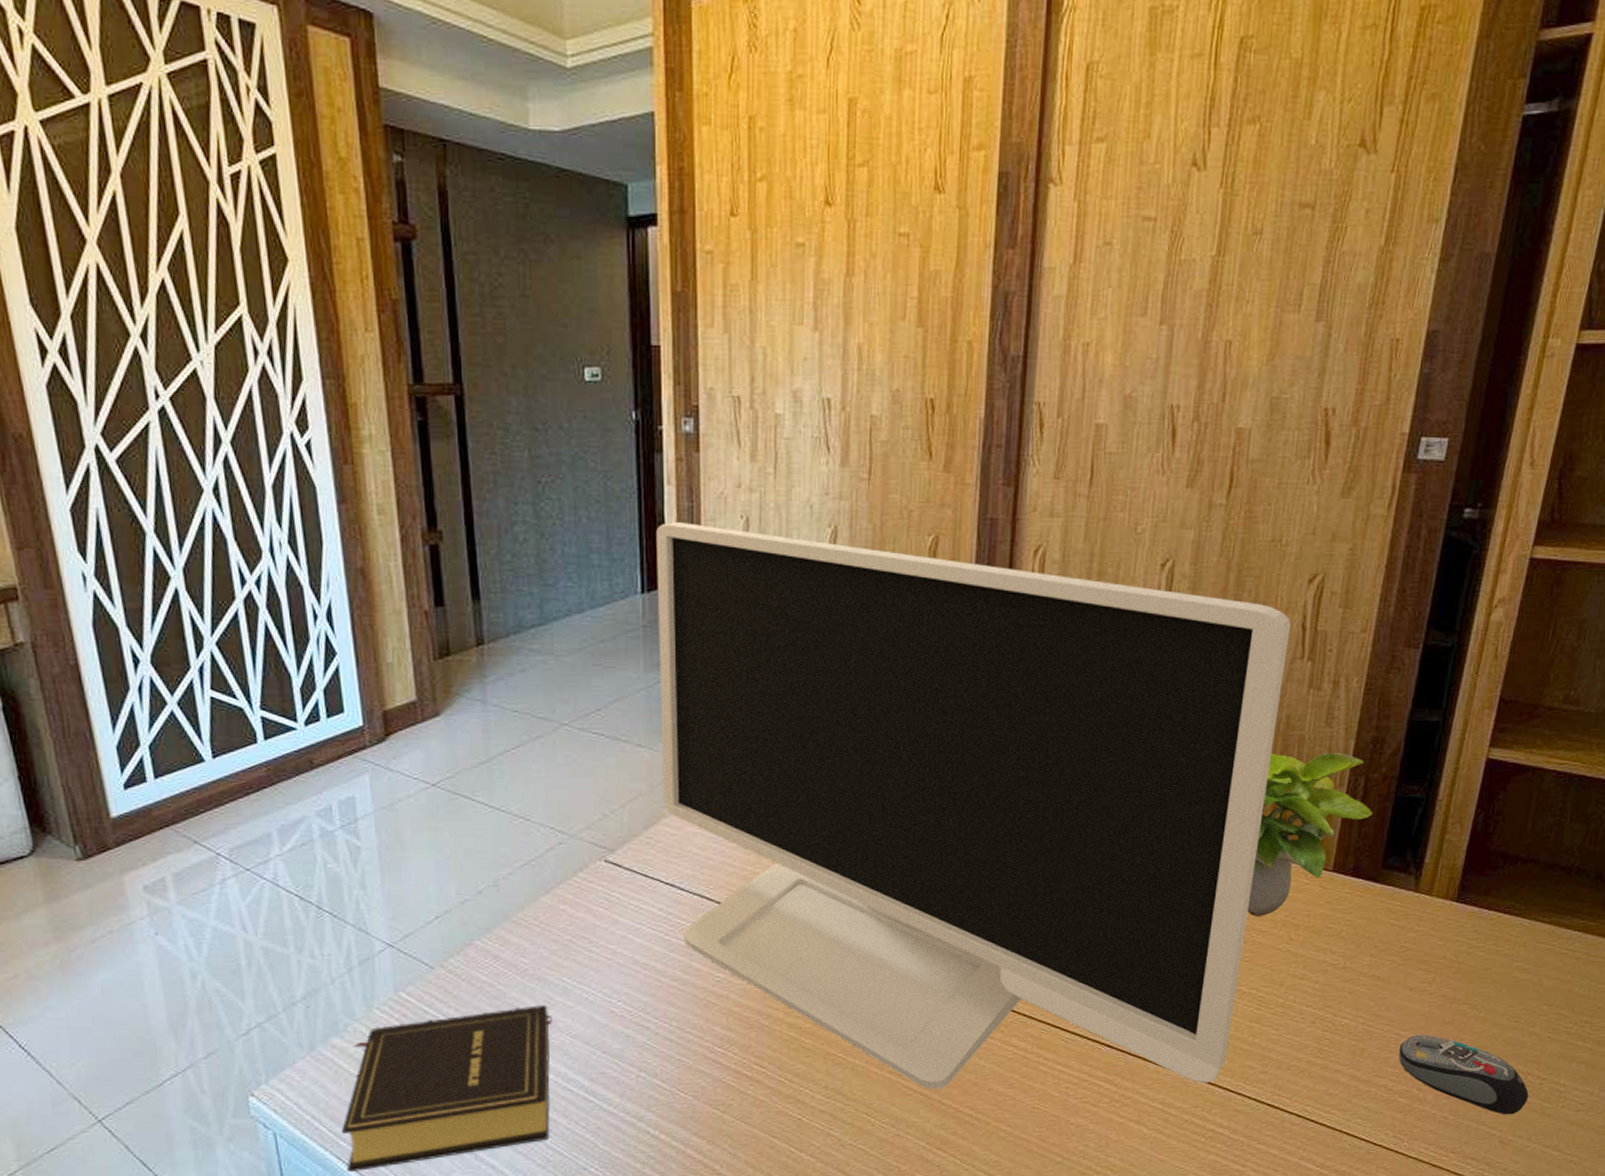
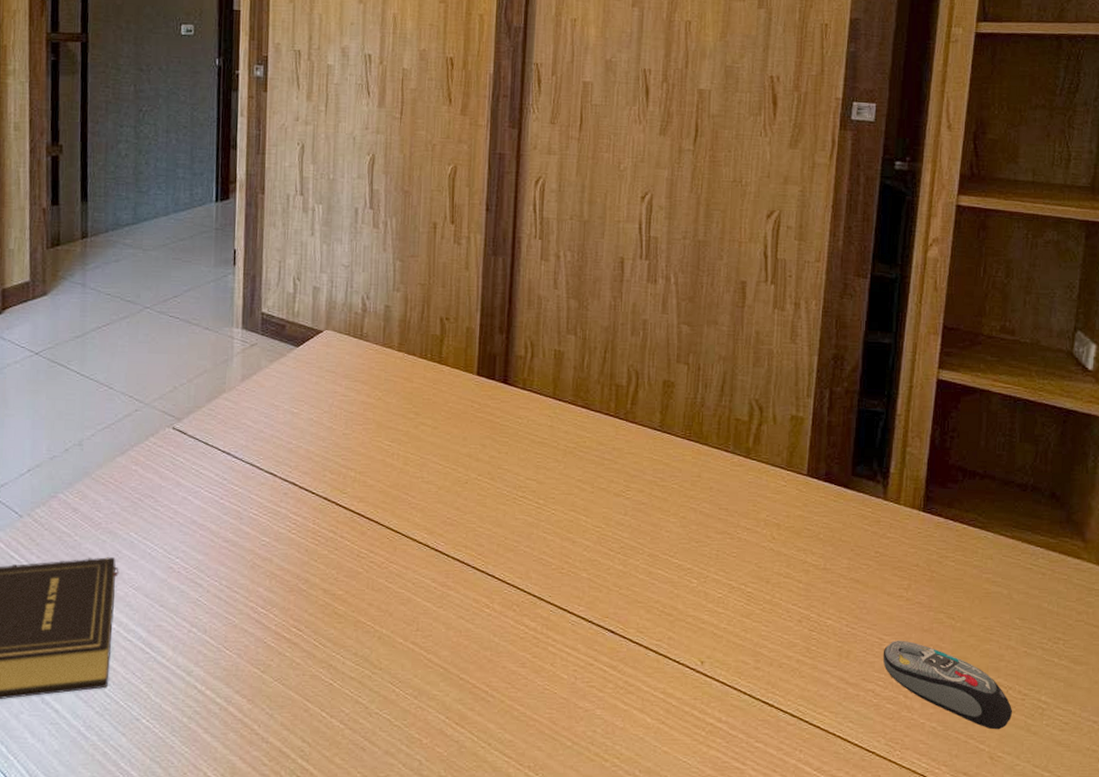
monitor: present [656,522,1292,1090] -> none [224,146,755,675]
potted plant: present [1247,753,1373,916] -> none [732,364,839,514]

